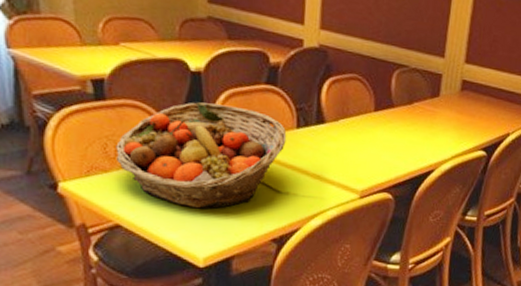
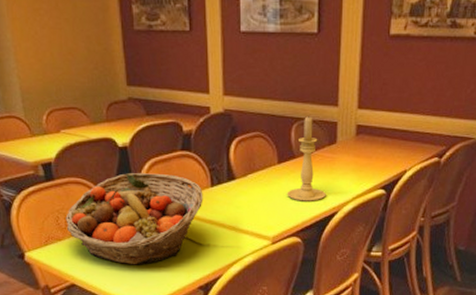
candle holder: none [381,63,424,156] -> present [287,115,326,201]

